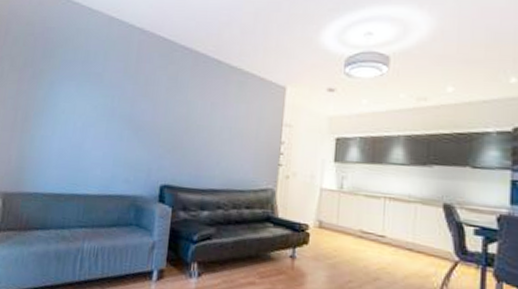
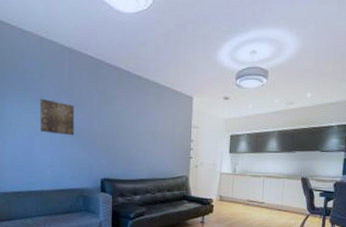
wall art: none [95,83,139,130] -> present [40,98,75,136]

